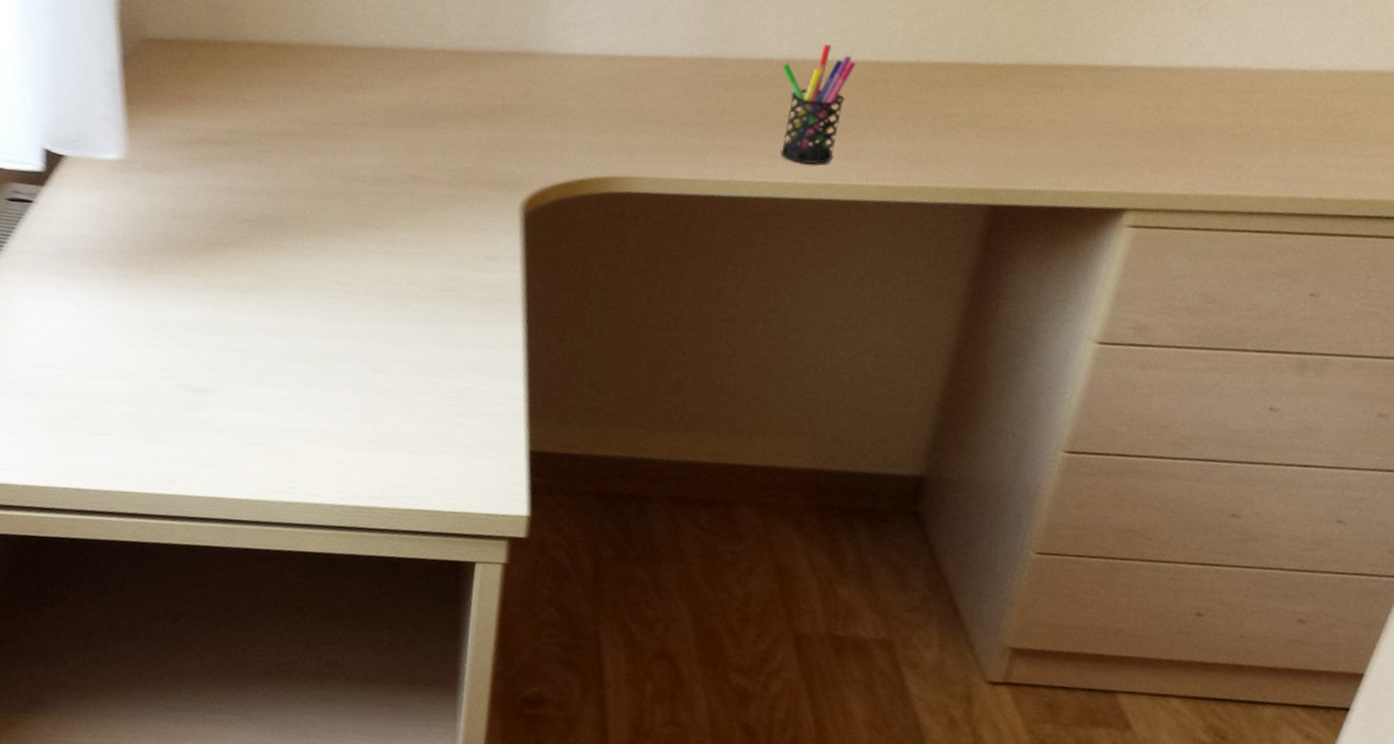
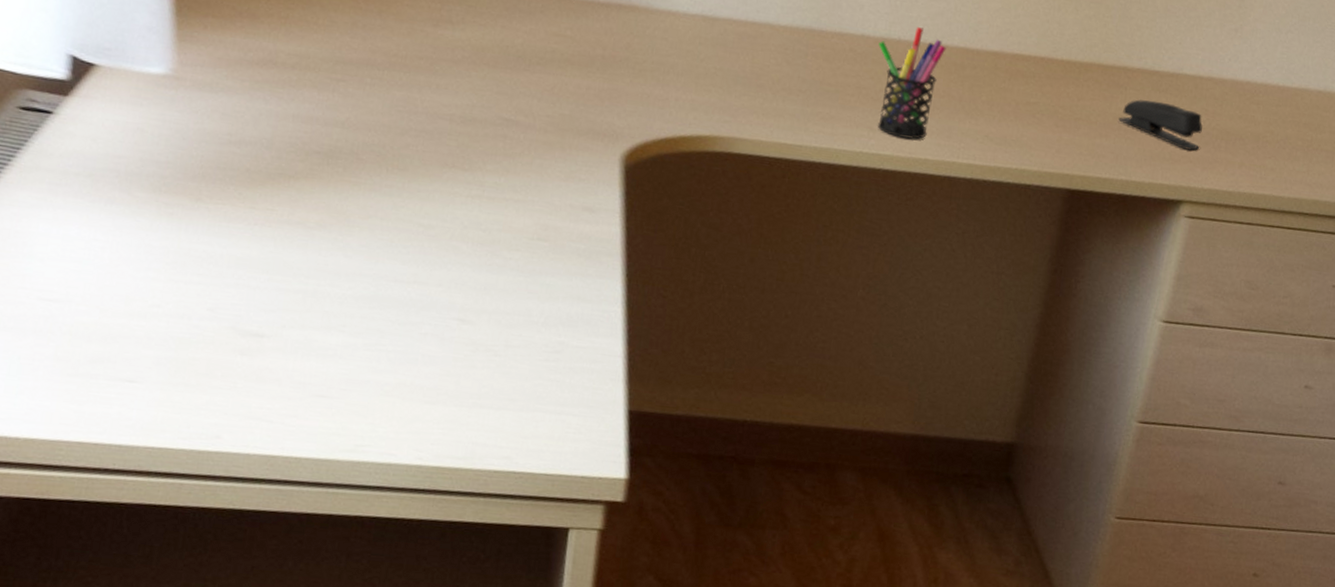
stapler: none [1052,99,1154,152] -> present [1118,99,1203,151]

